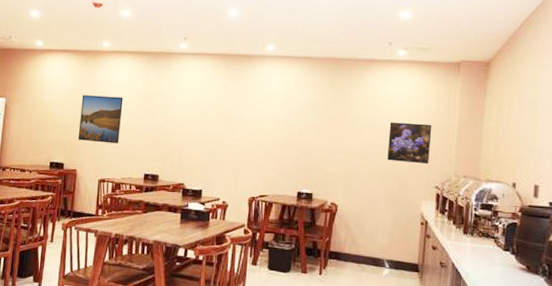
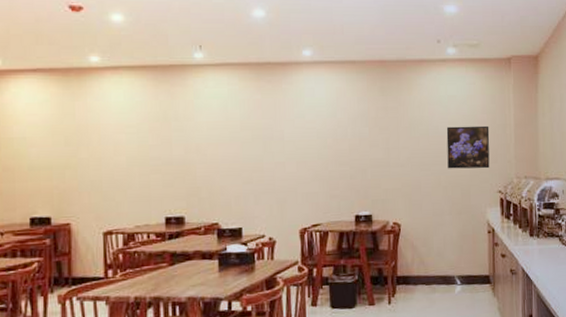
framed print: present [78,95,123,144] -> none [67,124,127,186]

